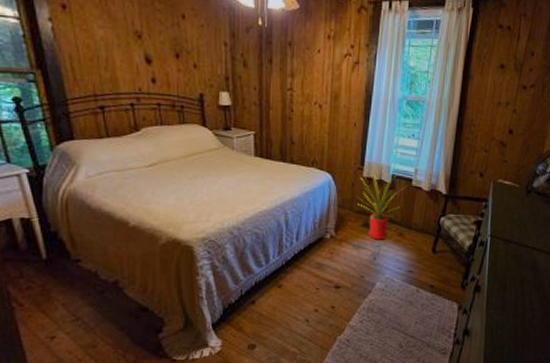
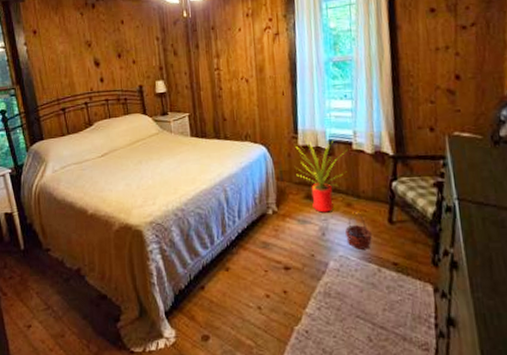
basket: none [394,240,416,273] -> present [345,211,372,249]

